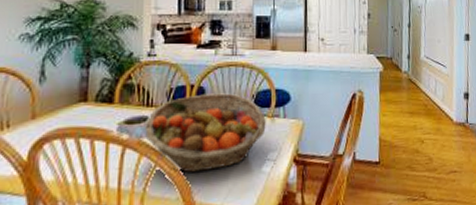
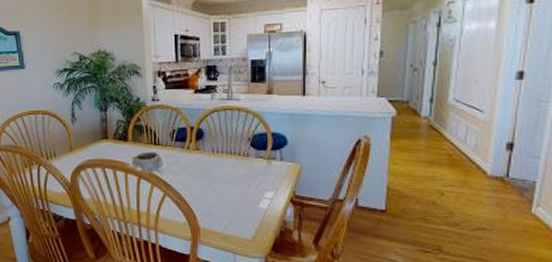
fruit basket: present [145,93,266,173] -> none [154,135,262,204]

